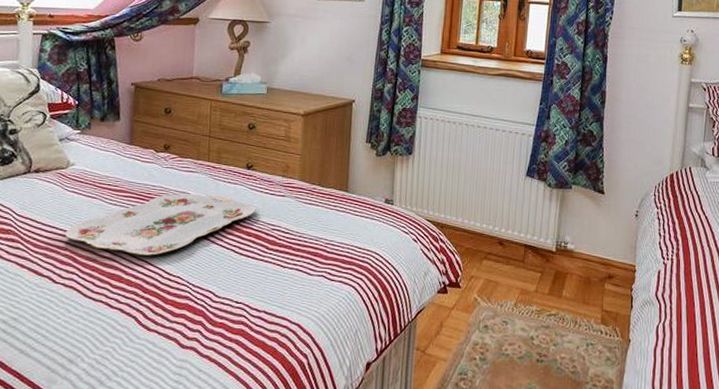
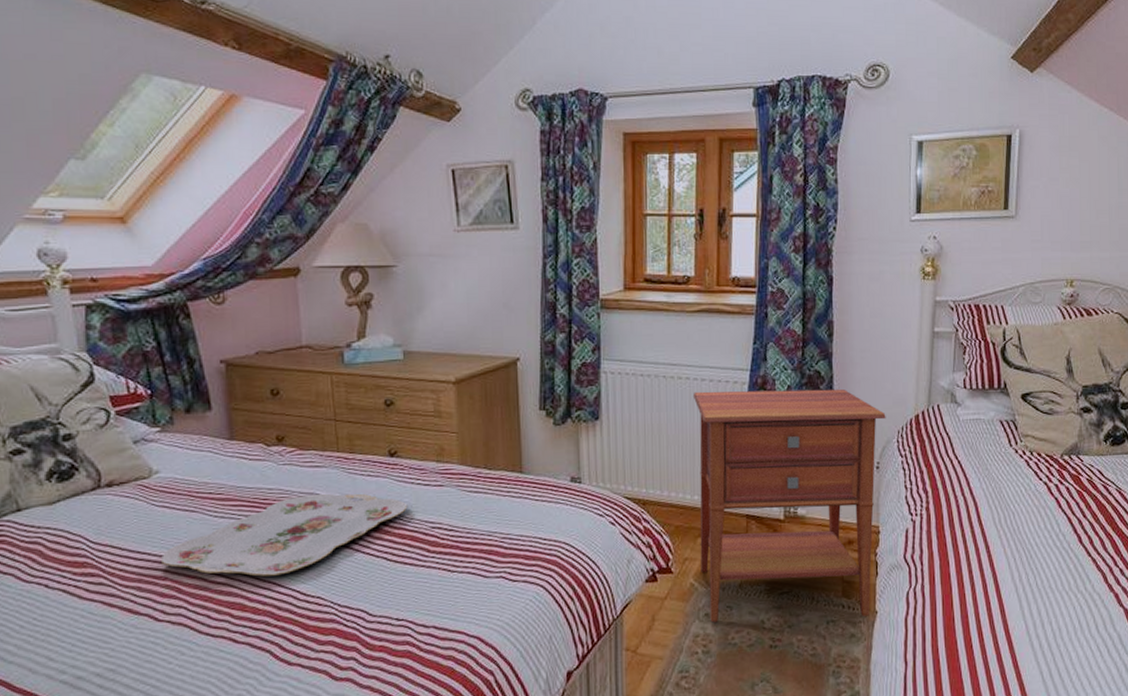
nightstand: none [484,139,646,343] -> present [692,389,886,623]

